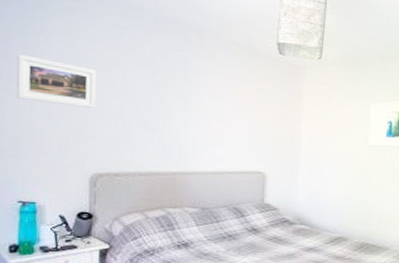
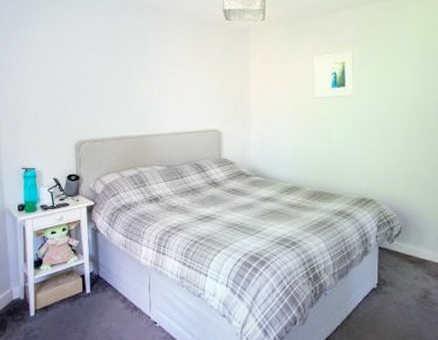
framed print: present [16,54,97,108] -> none [13,45,75,85]

